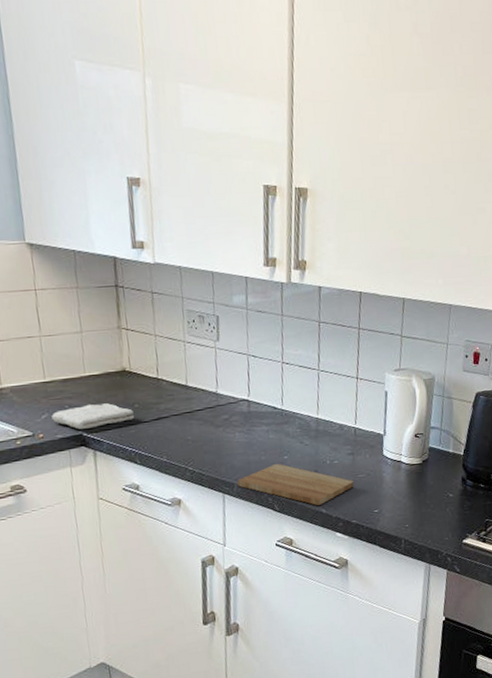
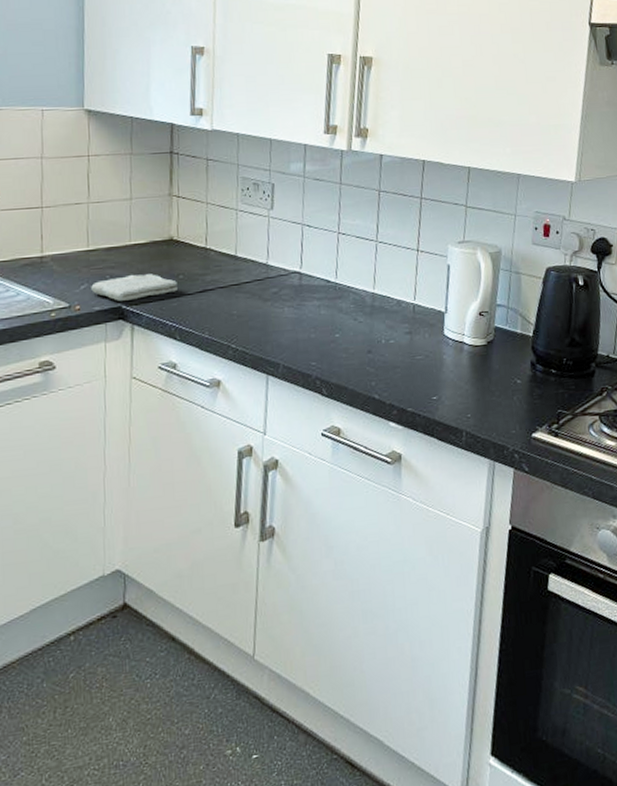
cutting board: present [237,463,354,506] -> none [283,341,411,391]

